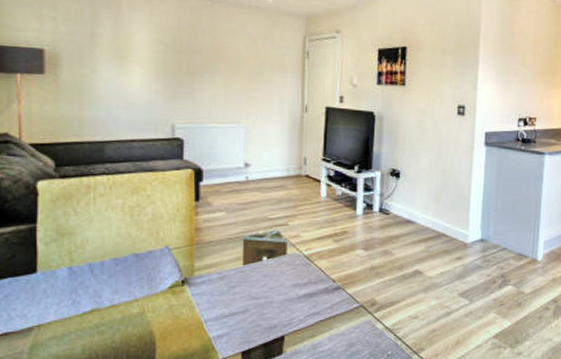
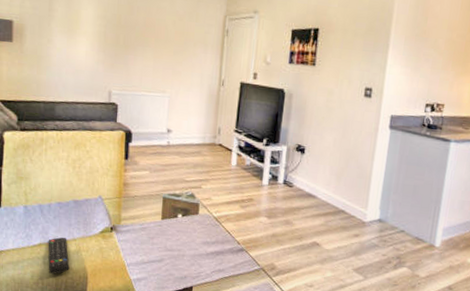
remote control: none [102,298,132,344] -> present [48,237,70,274]

